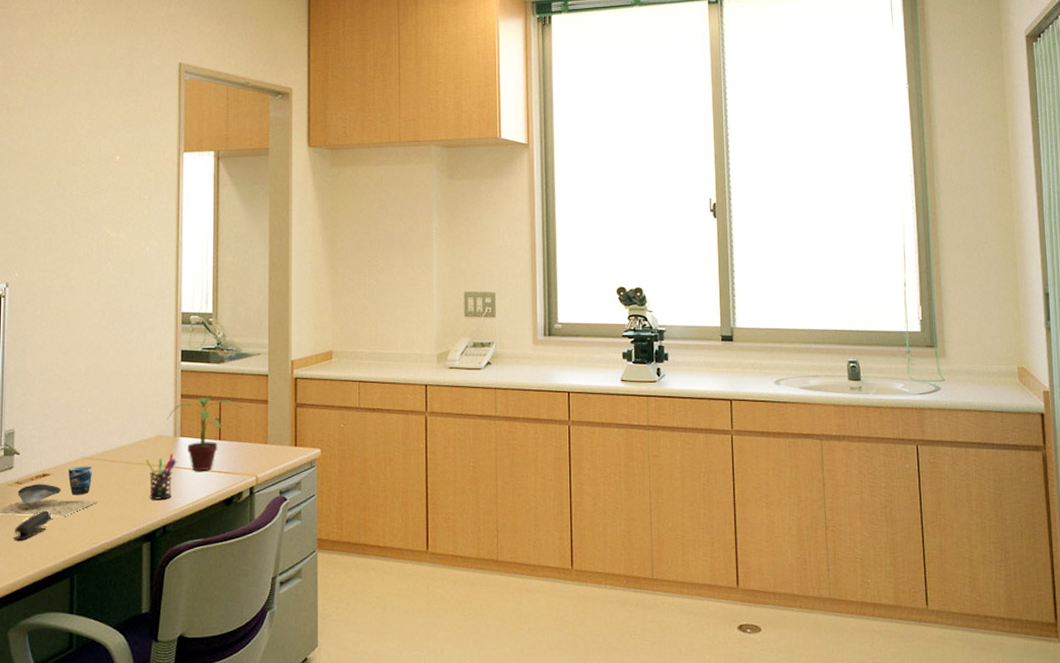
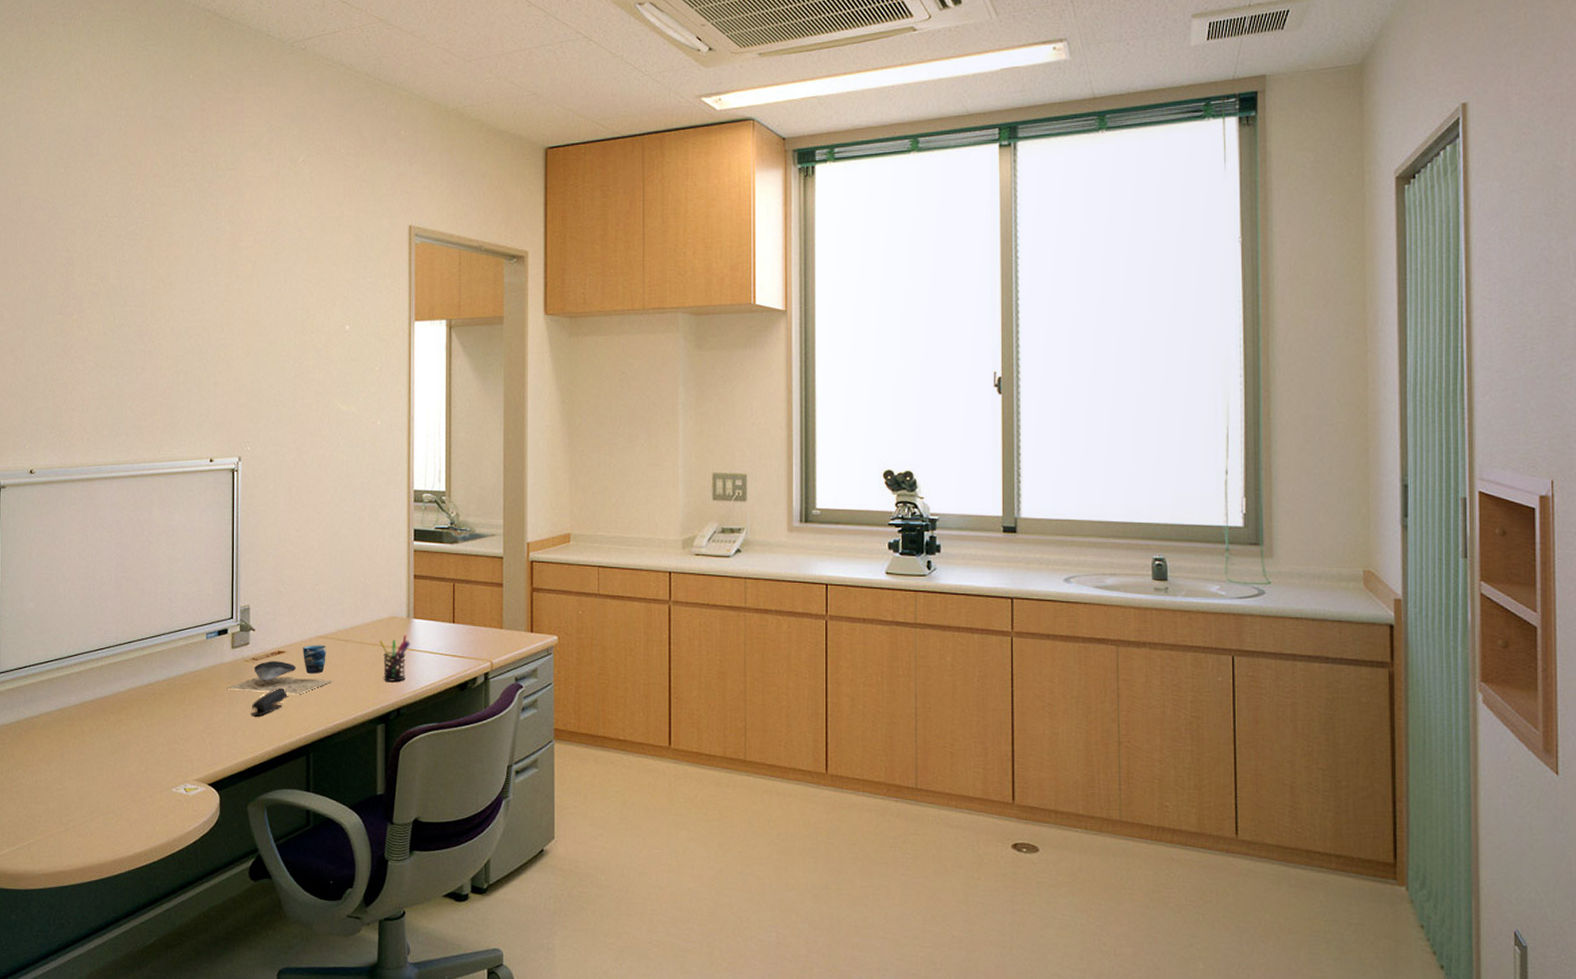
potted plant: present [167,397,244,471] -> none [400,578,478,655]

